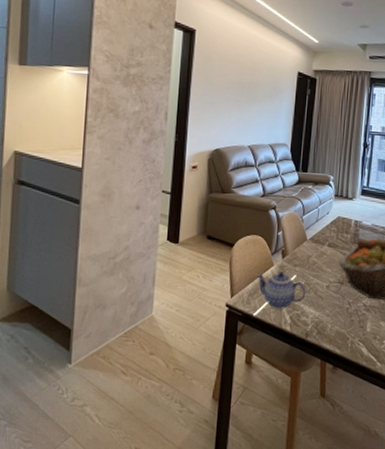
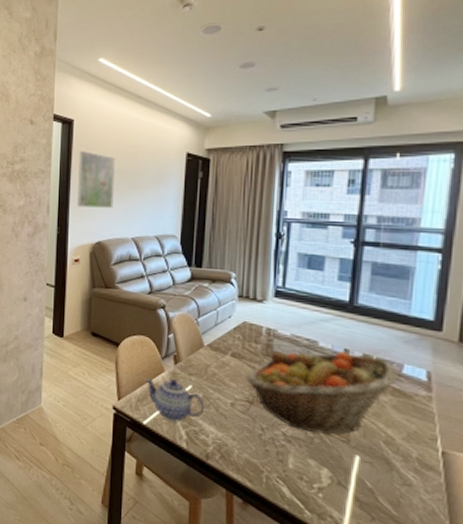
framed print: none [197,61,236,117] -> present [77,151,116,208]

